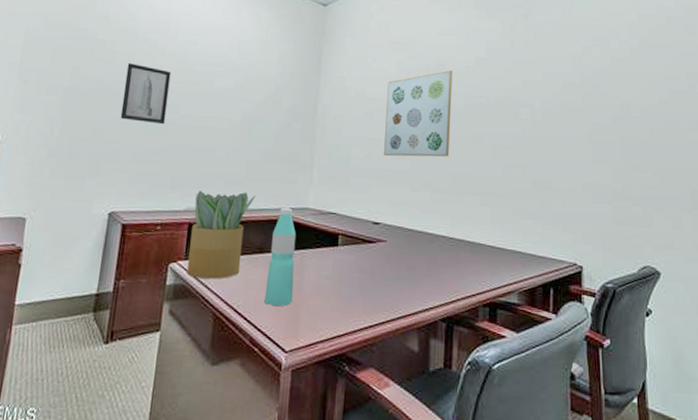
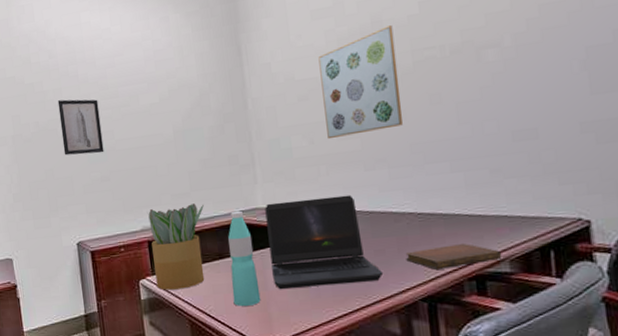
laptop computer: none [308,205,412,296] -> present [265,194,384,290]
notebook: none [433,270,513,293] -> present [405,243,502,269]

